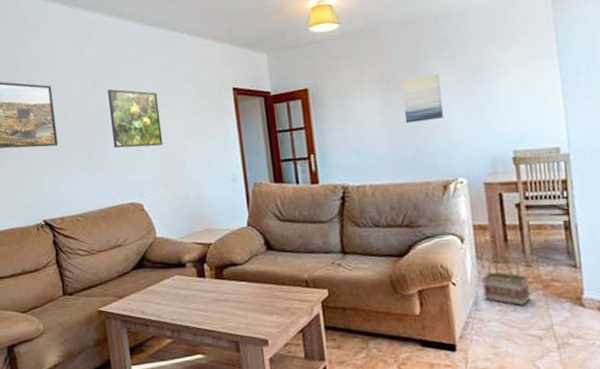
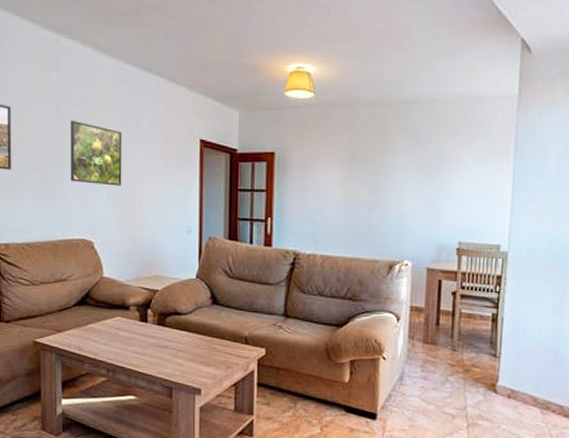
wall art: present [401,74,443,124] -> none [363,158,401,202]
basket: present [482,253,530,306] -> none [409,336,453,385]

